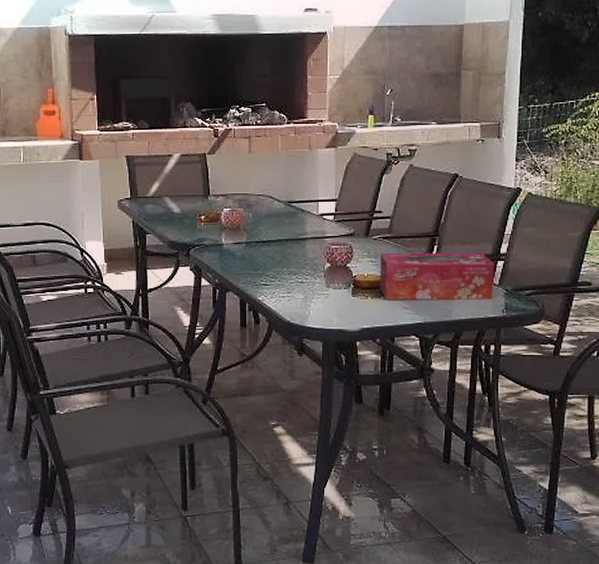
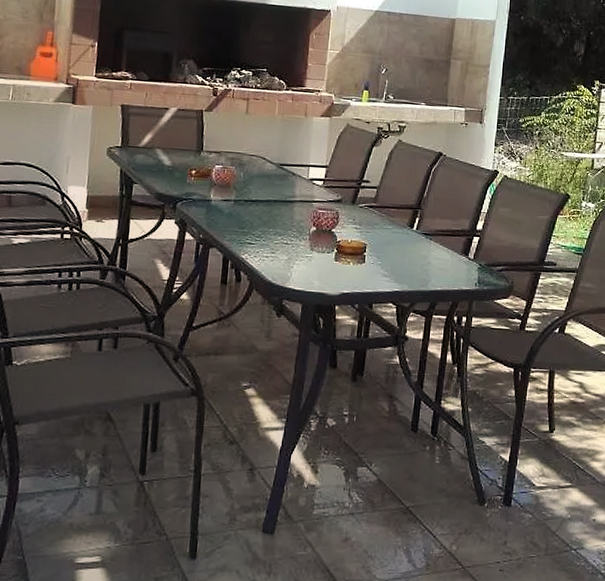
tissue box: present [380,252,495,300] -> none [362,220,471,273]

